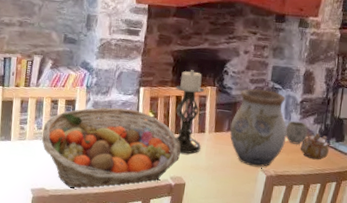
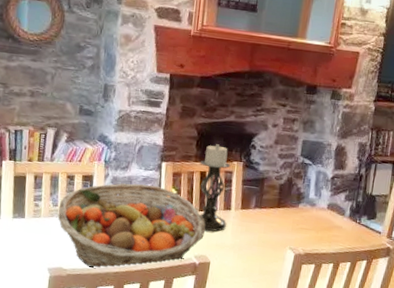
vase: present [229,88,288,167] -> none [256,164,317,246]
mug: present [285,121,308,145] -> none [315,197,338,222]
teapot: present [300,132,329,160] -> none [330,210,360,238]

